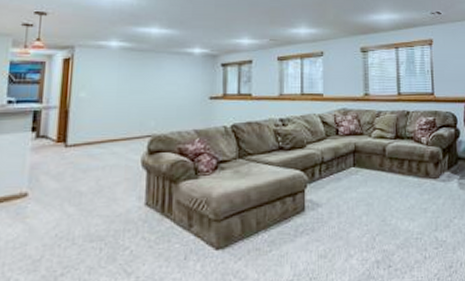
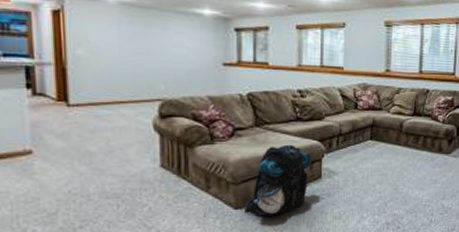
backpack: none [226,175,296,258] -> present [244,144,314,217]

